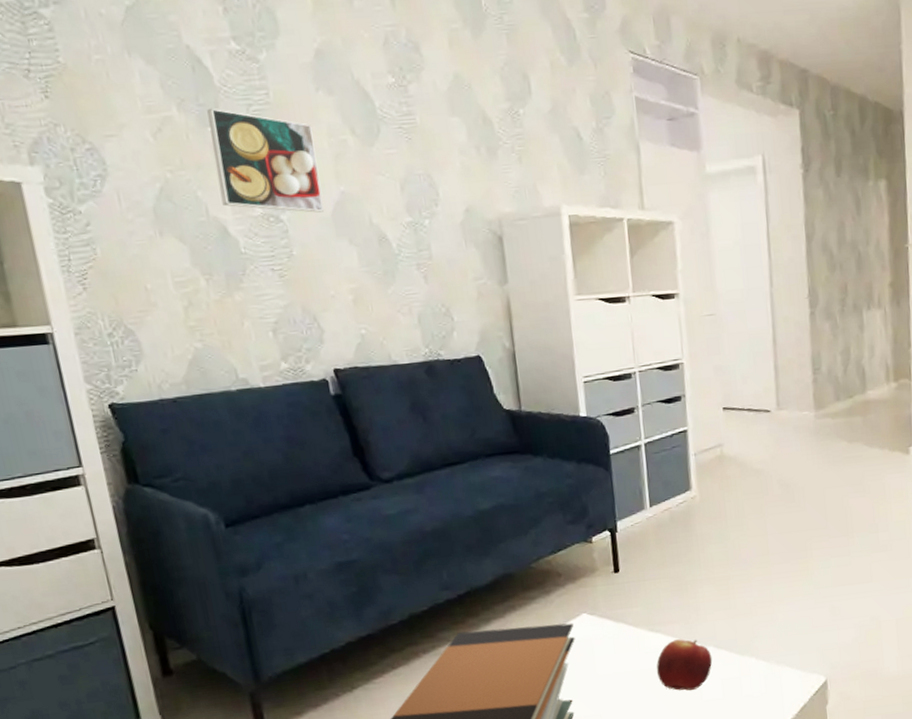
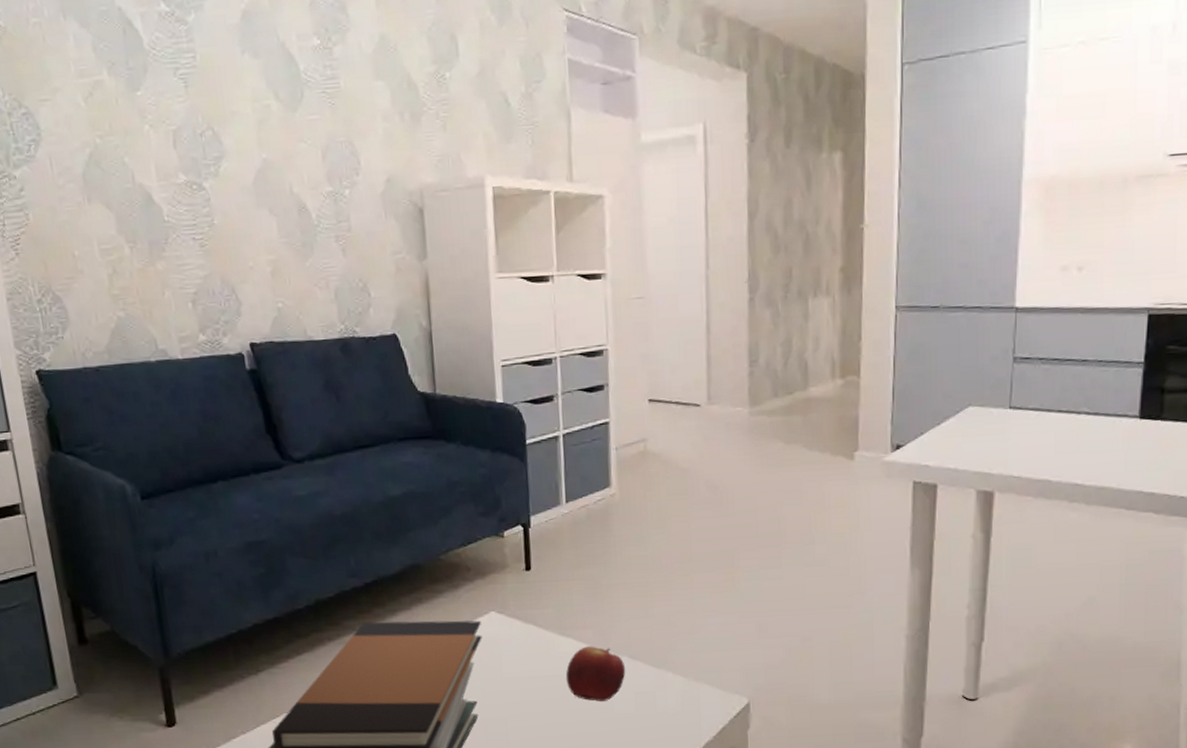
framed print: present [207,107,325,213] -> none [136,71,246,181]

